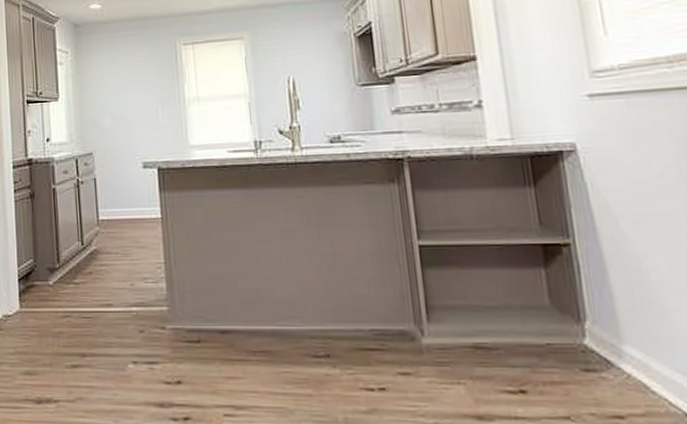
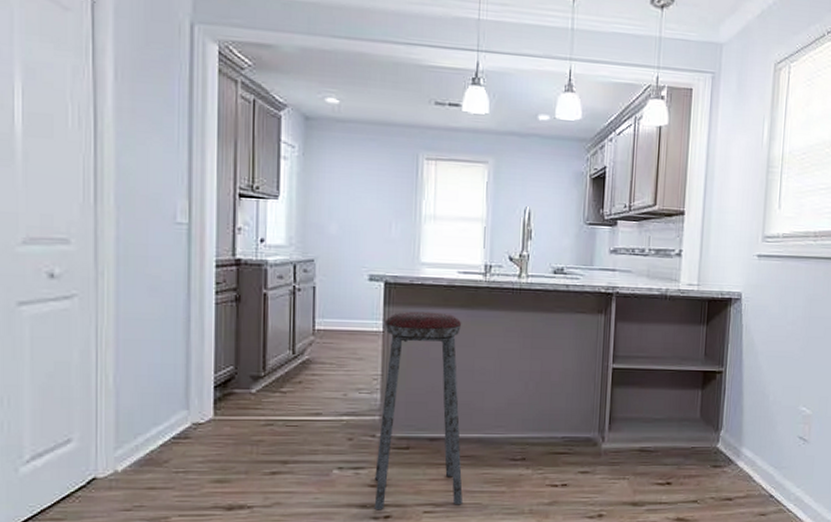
music stool: none [162,194,265,411] -> present [374,311,463,510]

